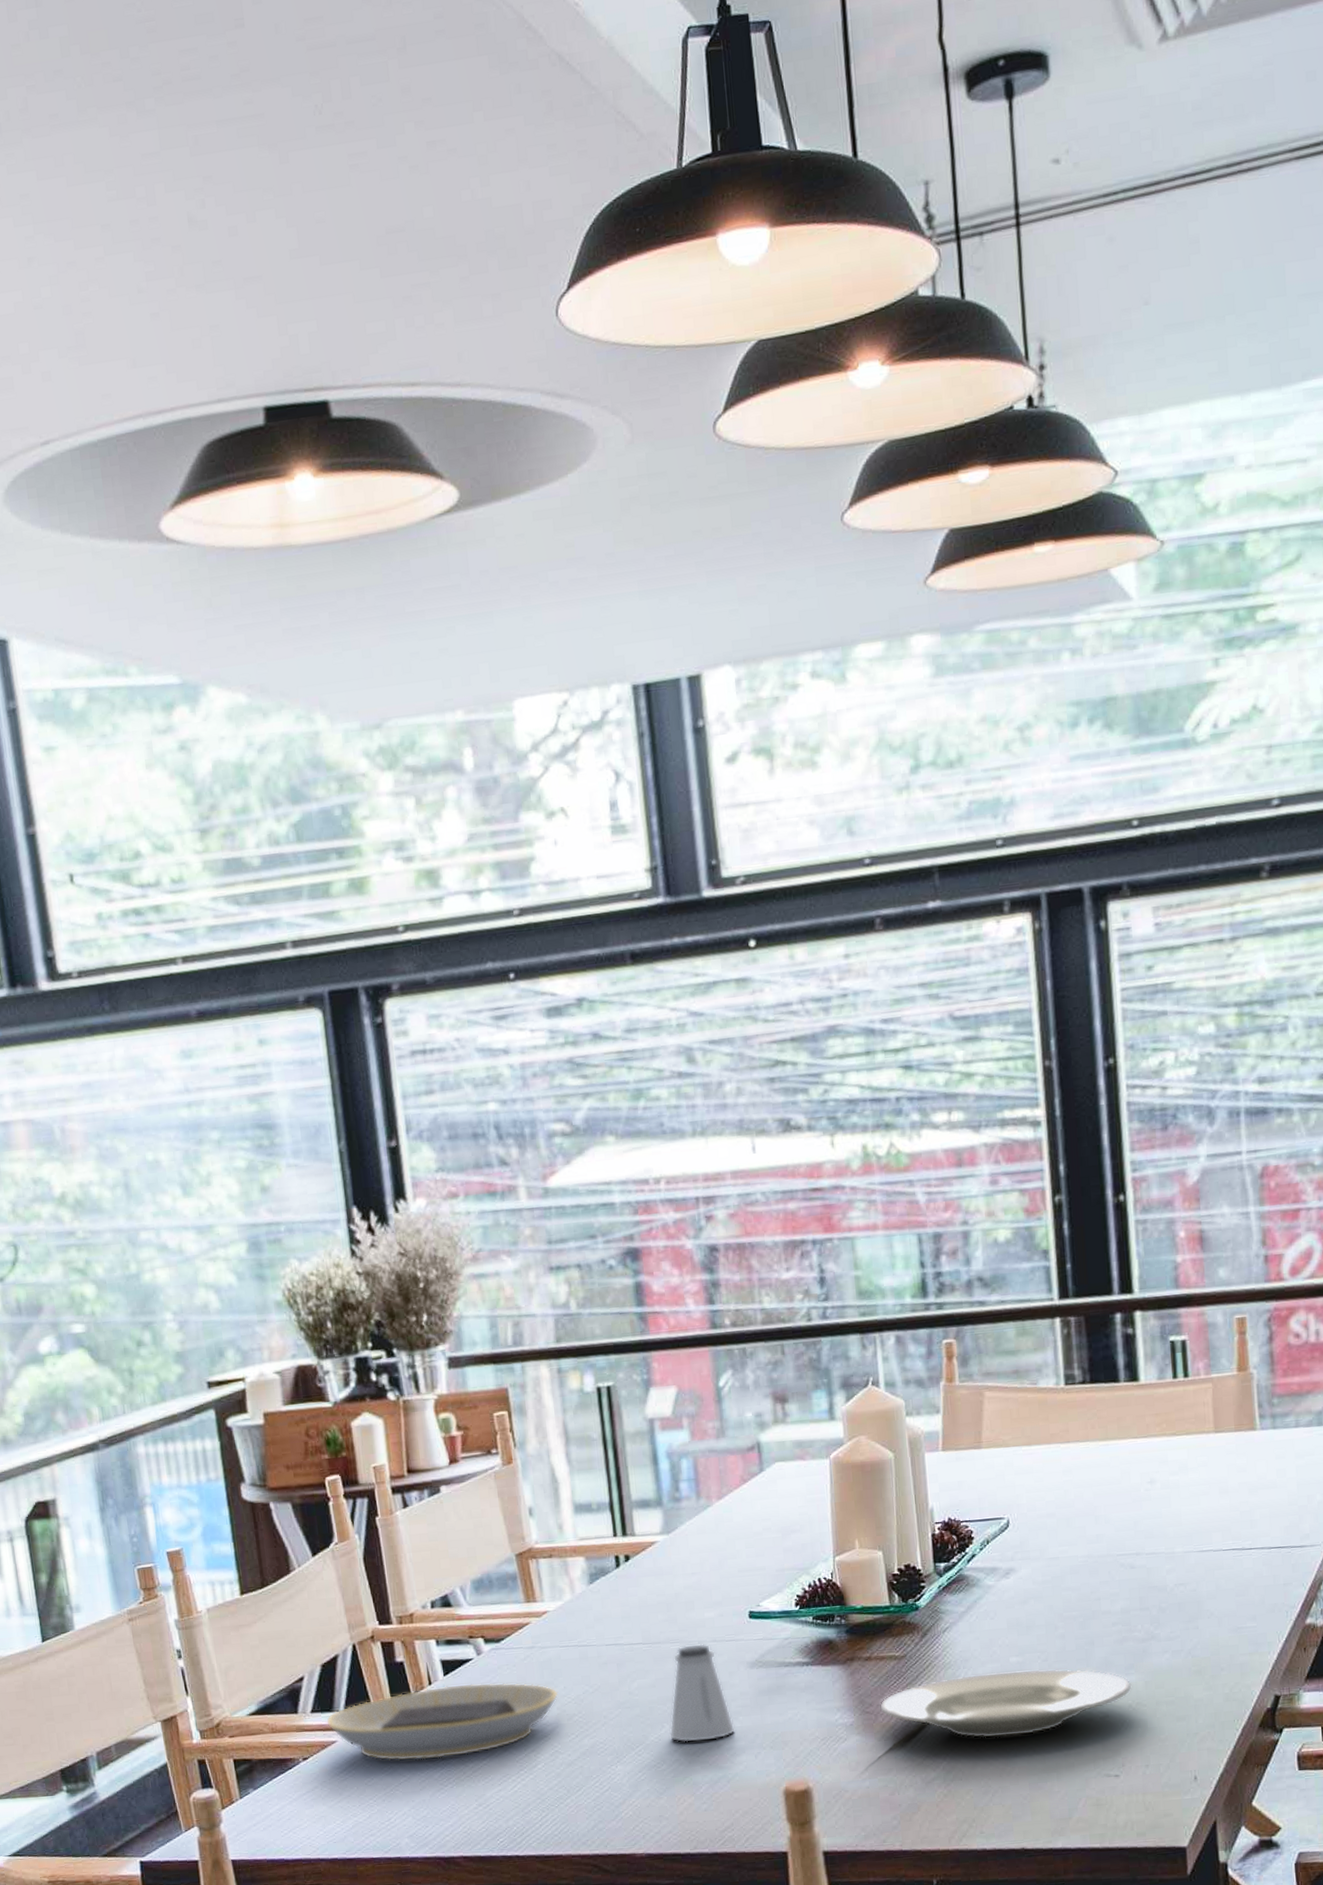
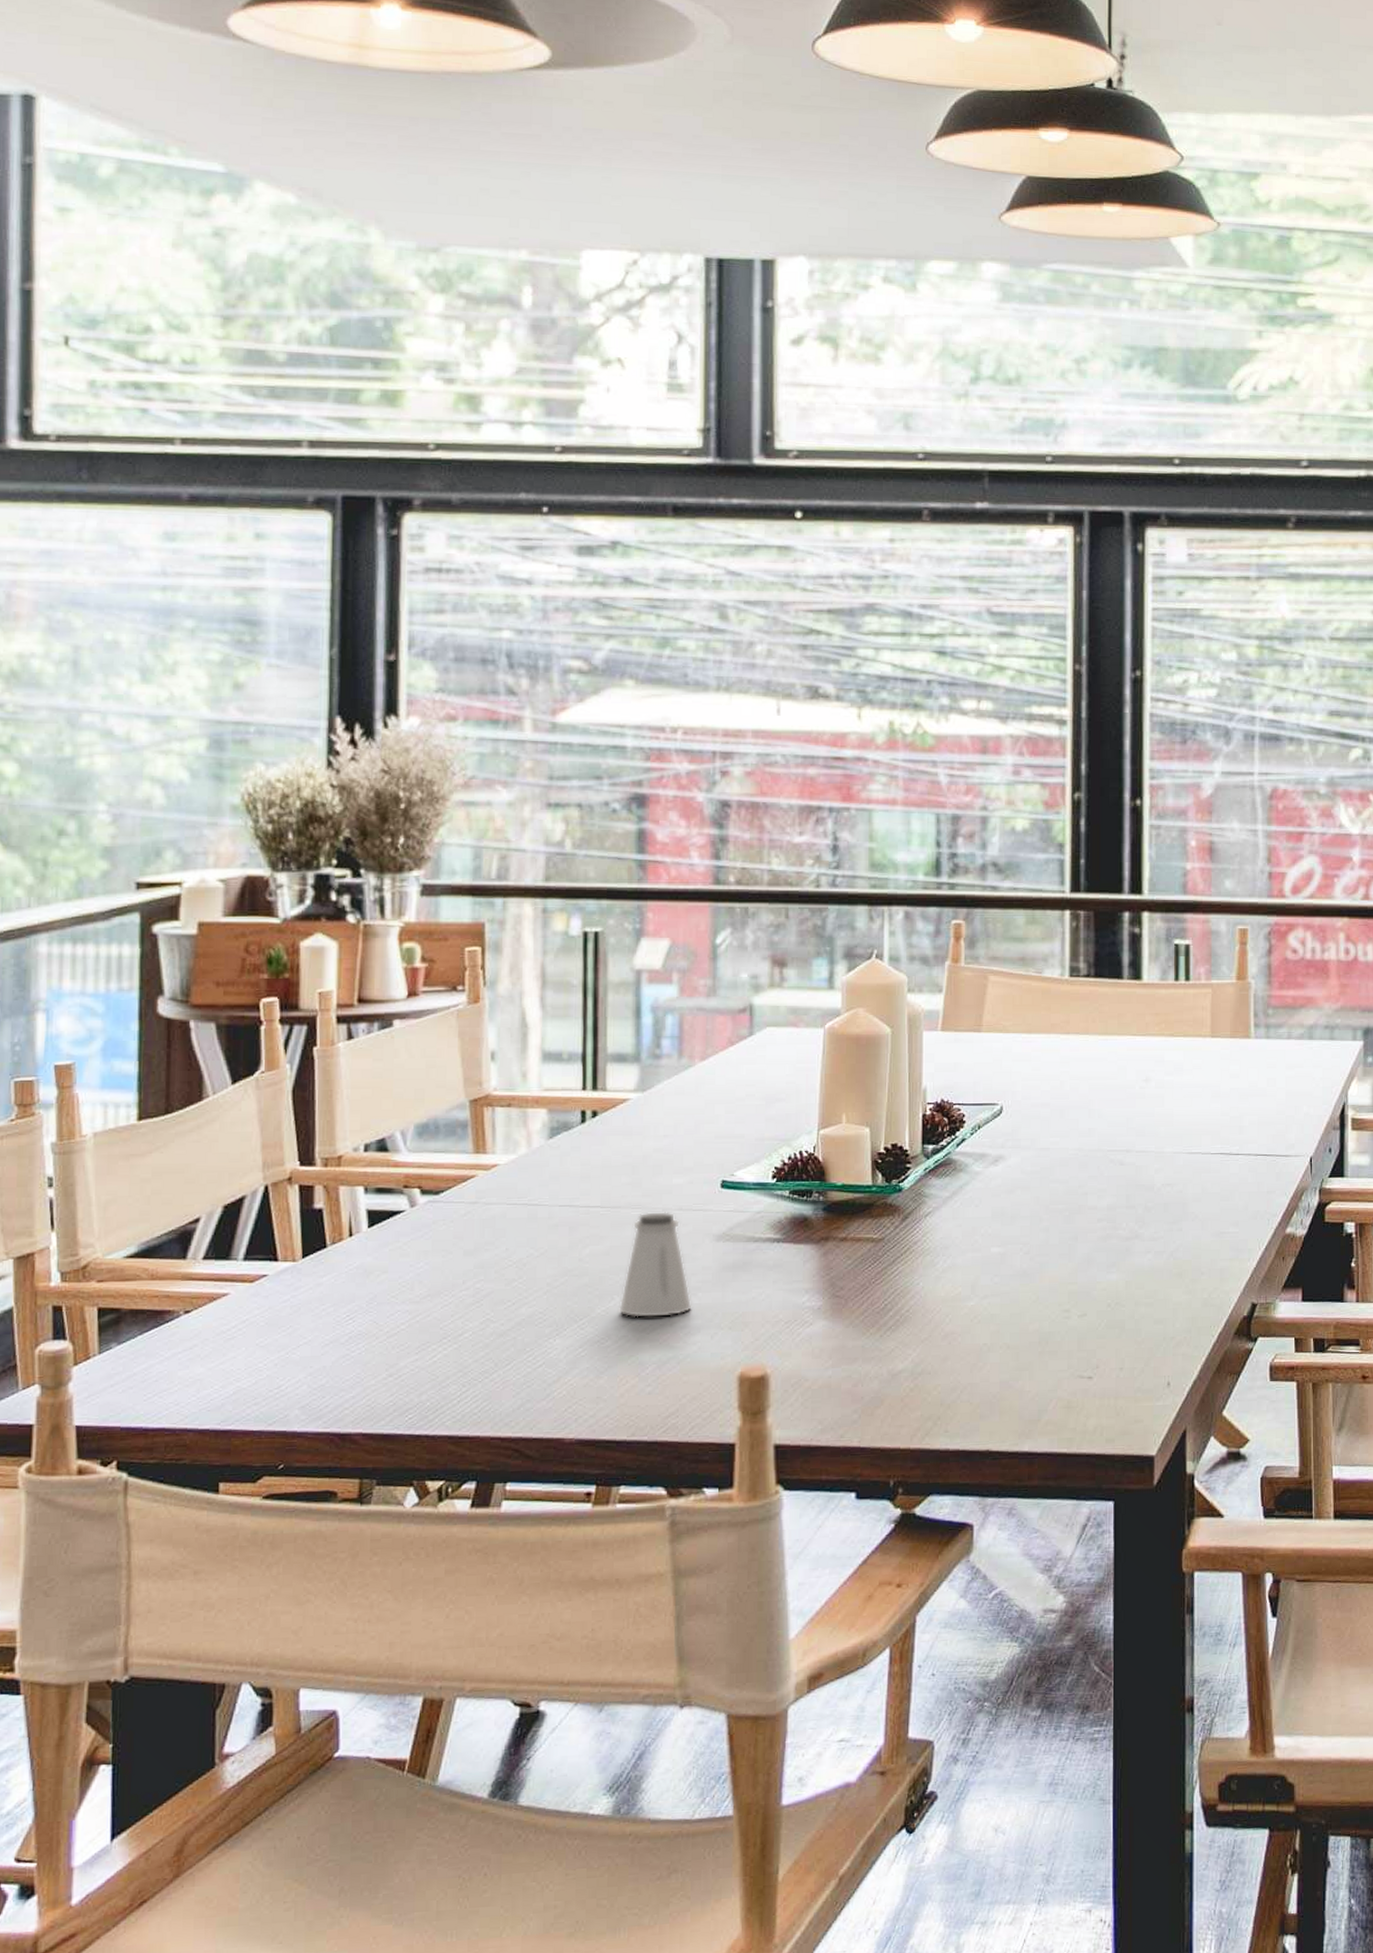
plate: present [326,1682,559,1761] -> none [220,1238,499,1321]
plate: present [879,1668,1132,1739] -> none [850,1261,1112,1332]

